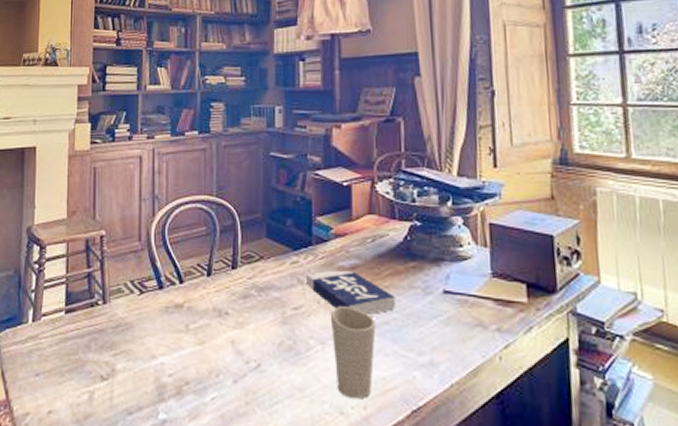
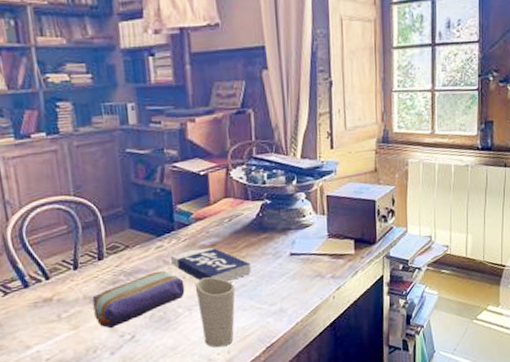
pencil case: none [222,290,319,351] -> present [92,270,185,329]

